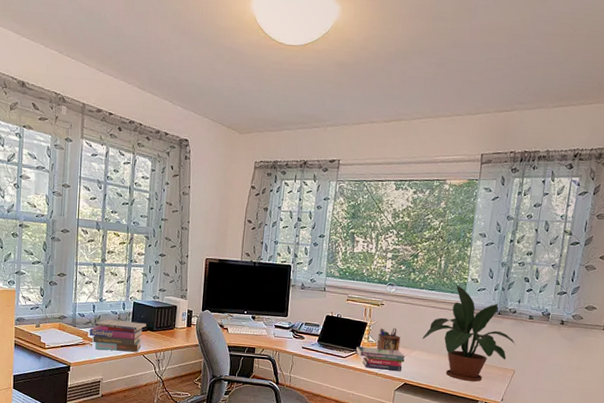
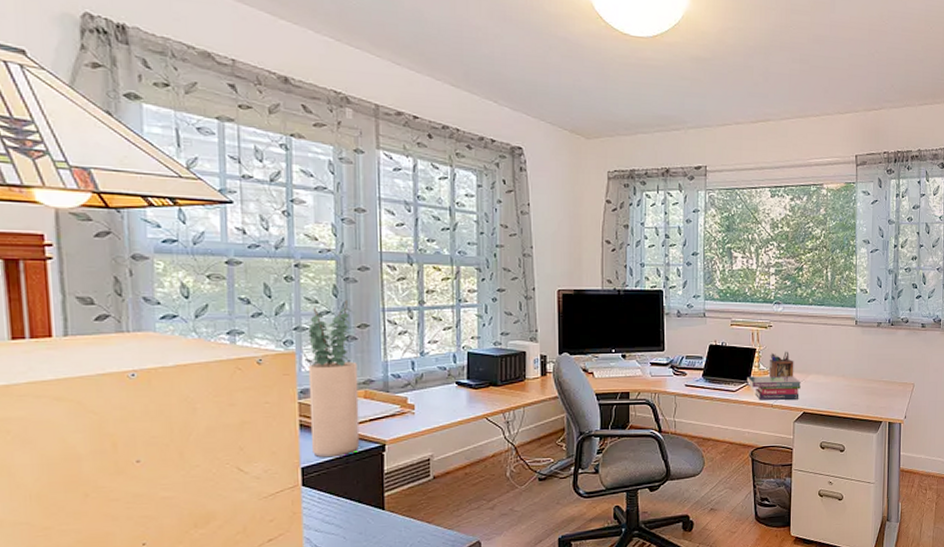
vase: none [21,254,56,371] -> present [308,300,360,458]
books: present [89,319,146,352] -> none [409,377,487,419]
potted plant: present [422,285,516,382] -> none [817,297,912,401]

